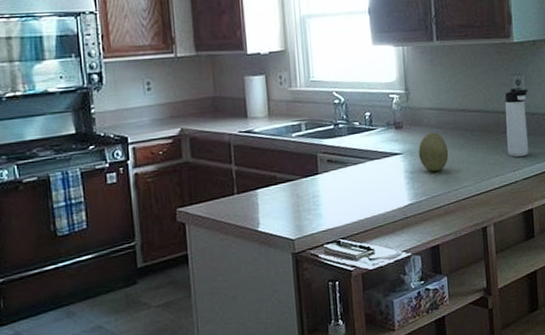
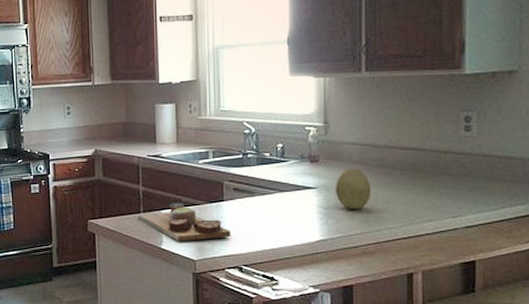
cutting board: none [231,180,327,221] -> present [137,203,231,241]
thermos bottle: present [504,88,529,157] -> none [446,126,481,202]

